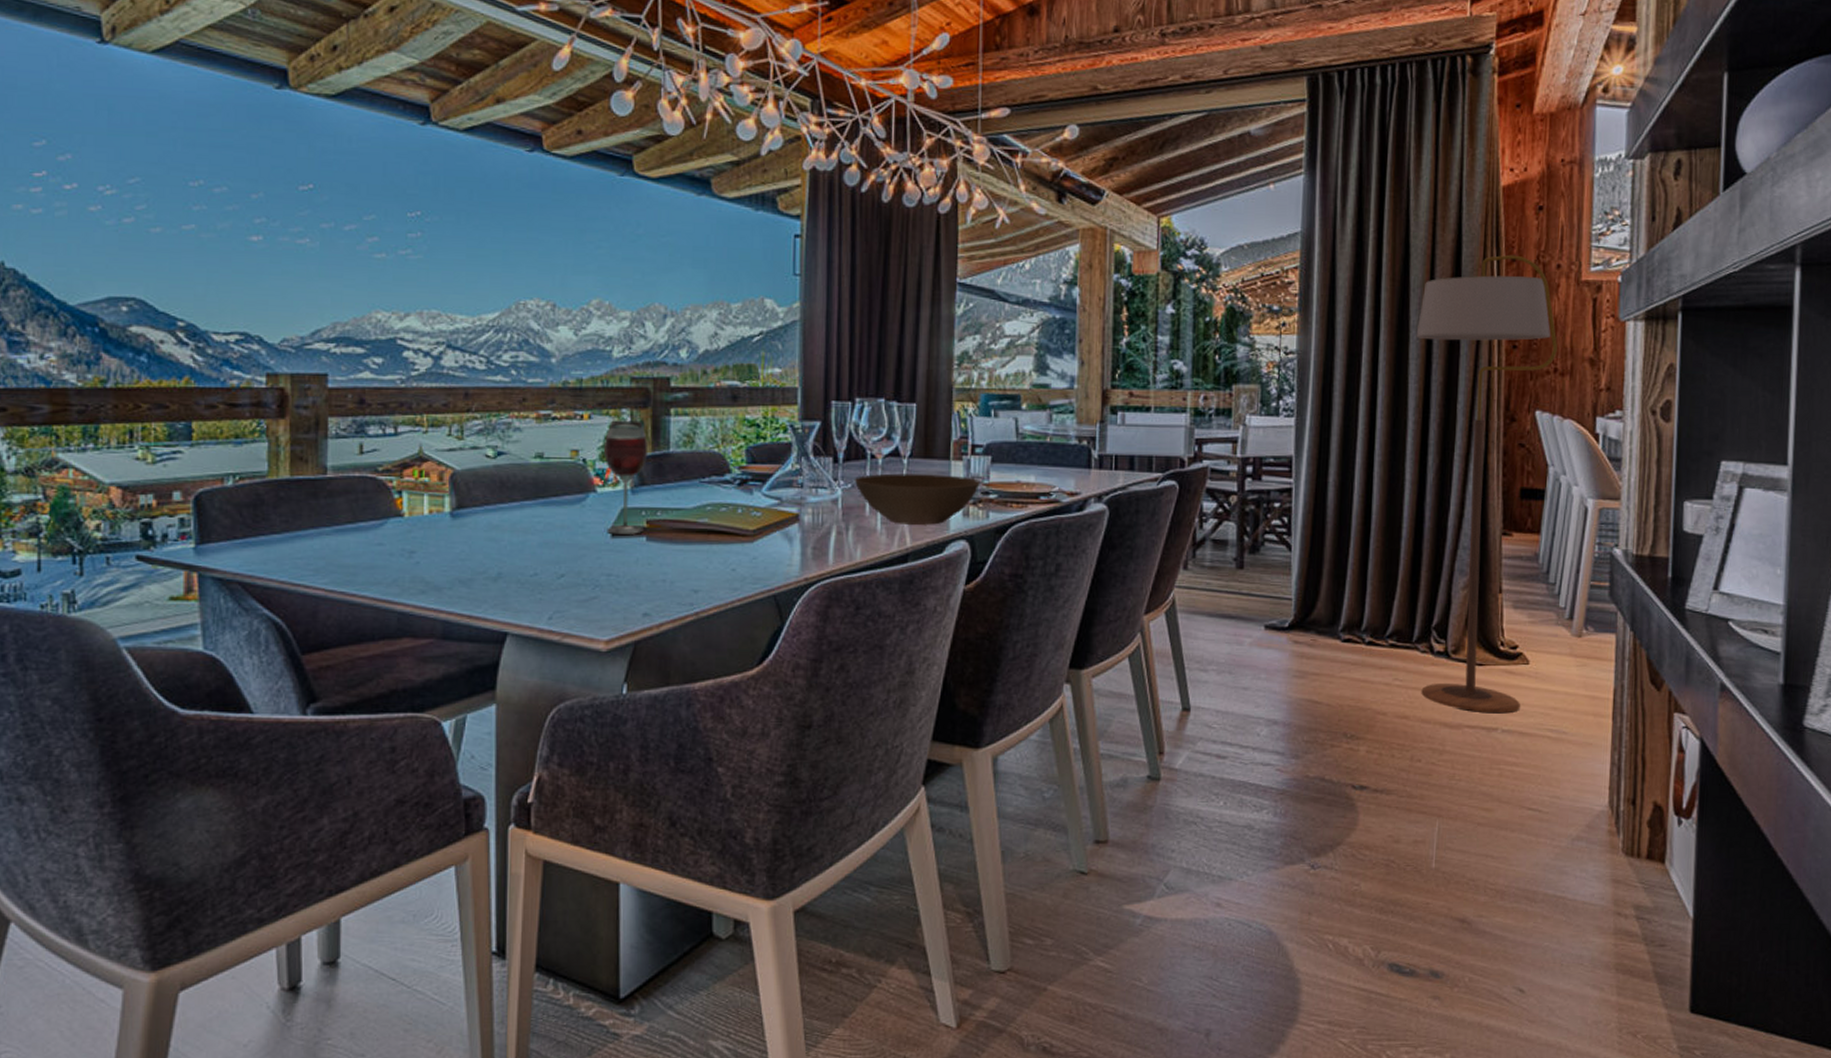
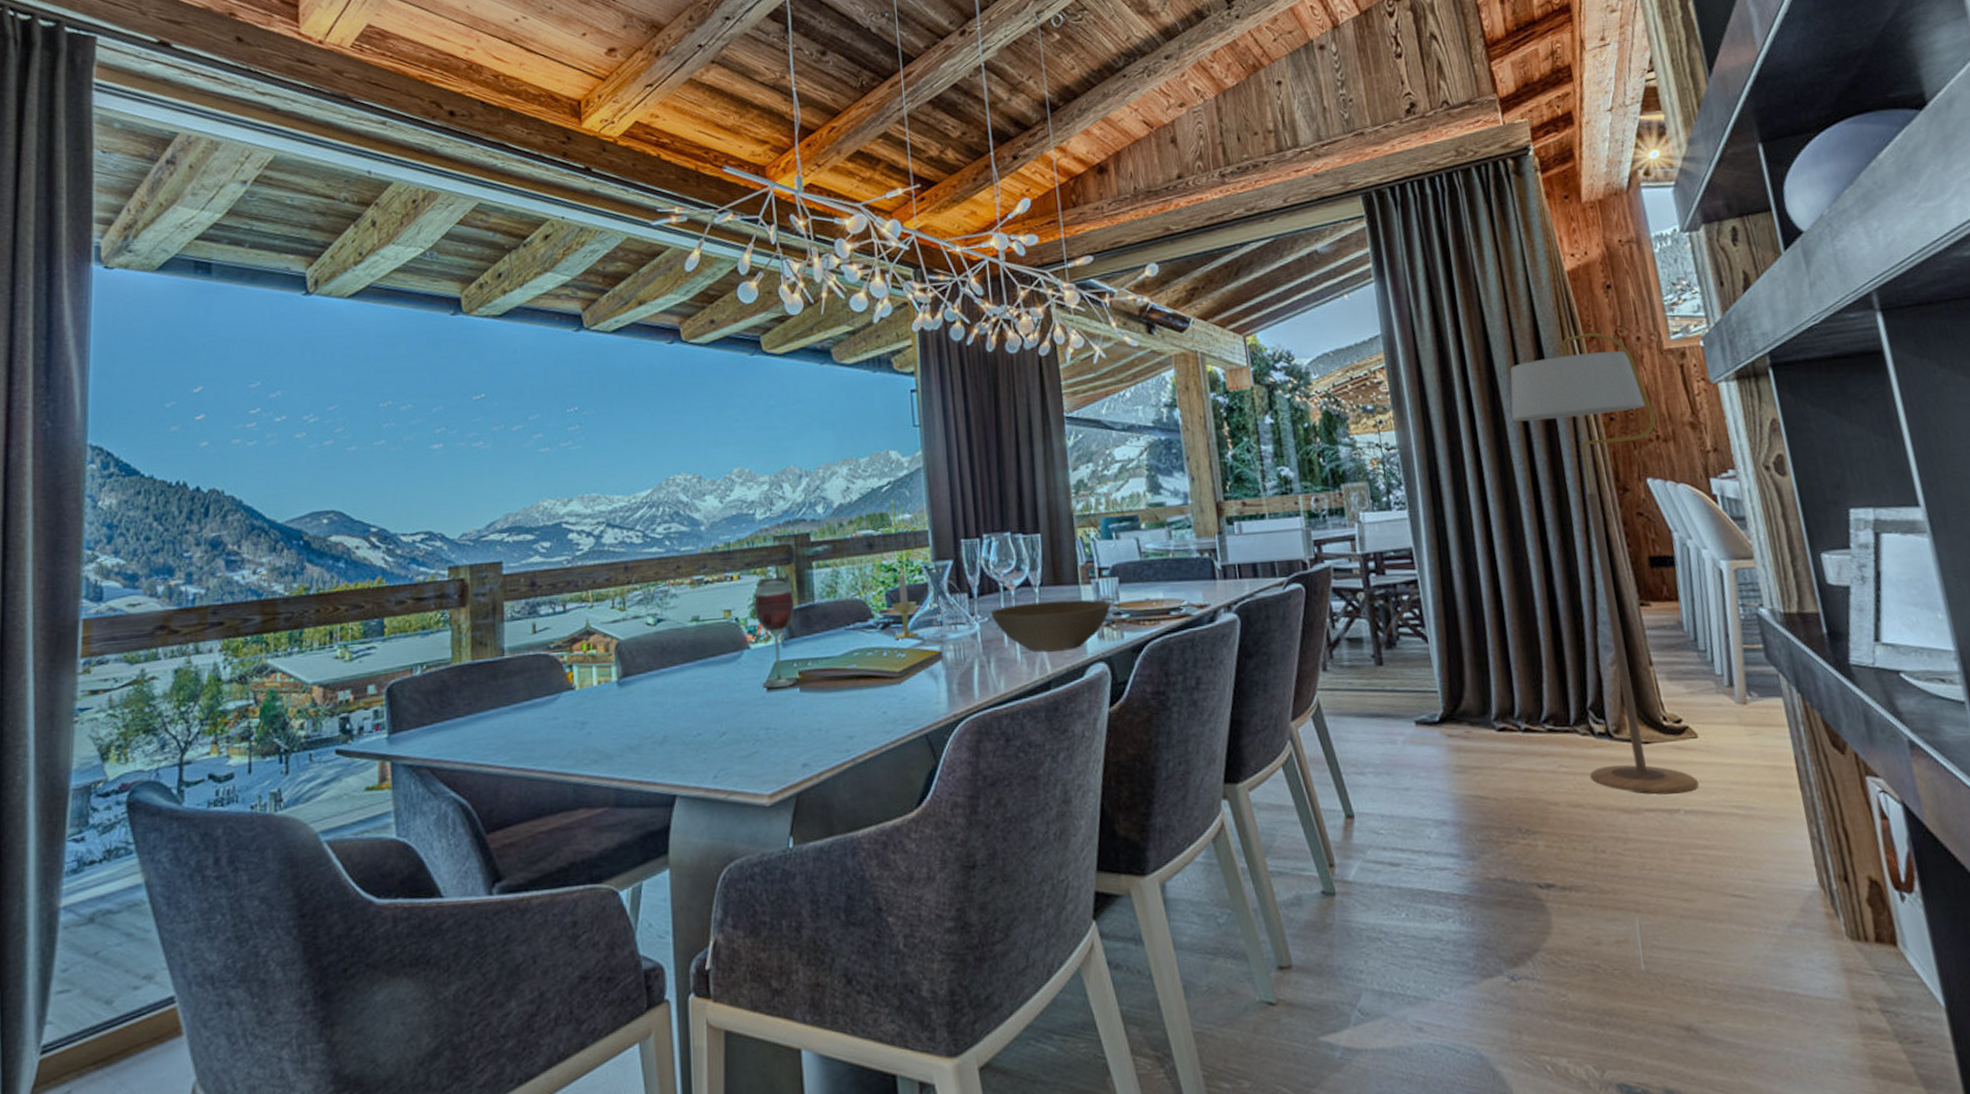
candlestick: none [750,423,779,499] -> present [890,567,920,640]

